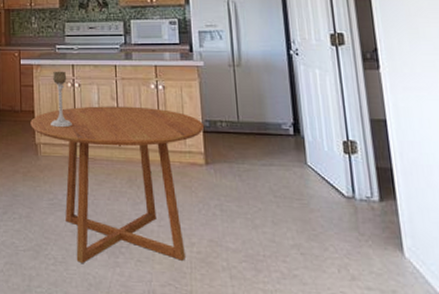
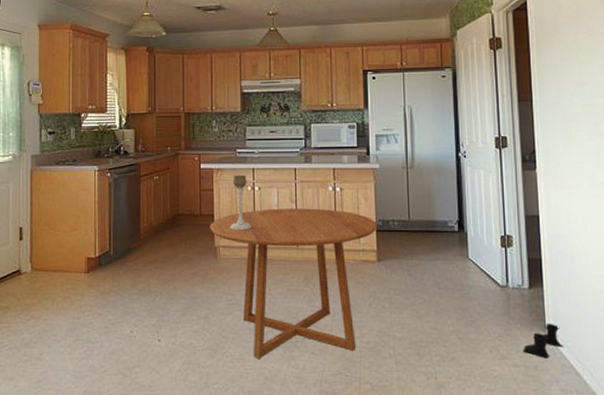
boots: none [377,241,426,283] -> present [523,323,563,359]

